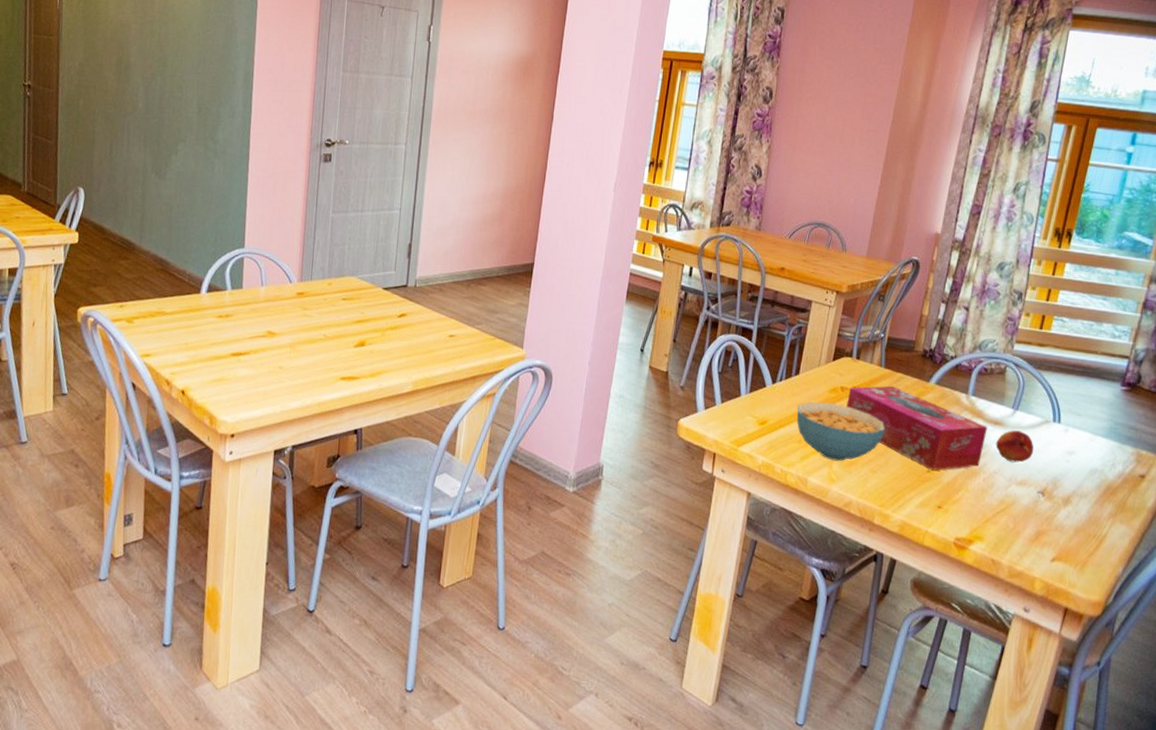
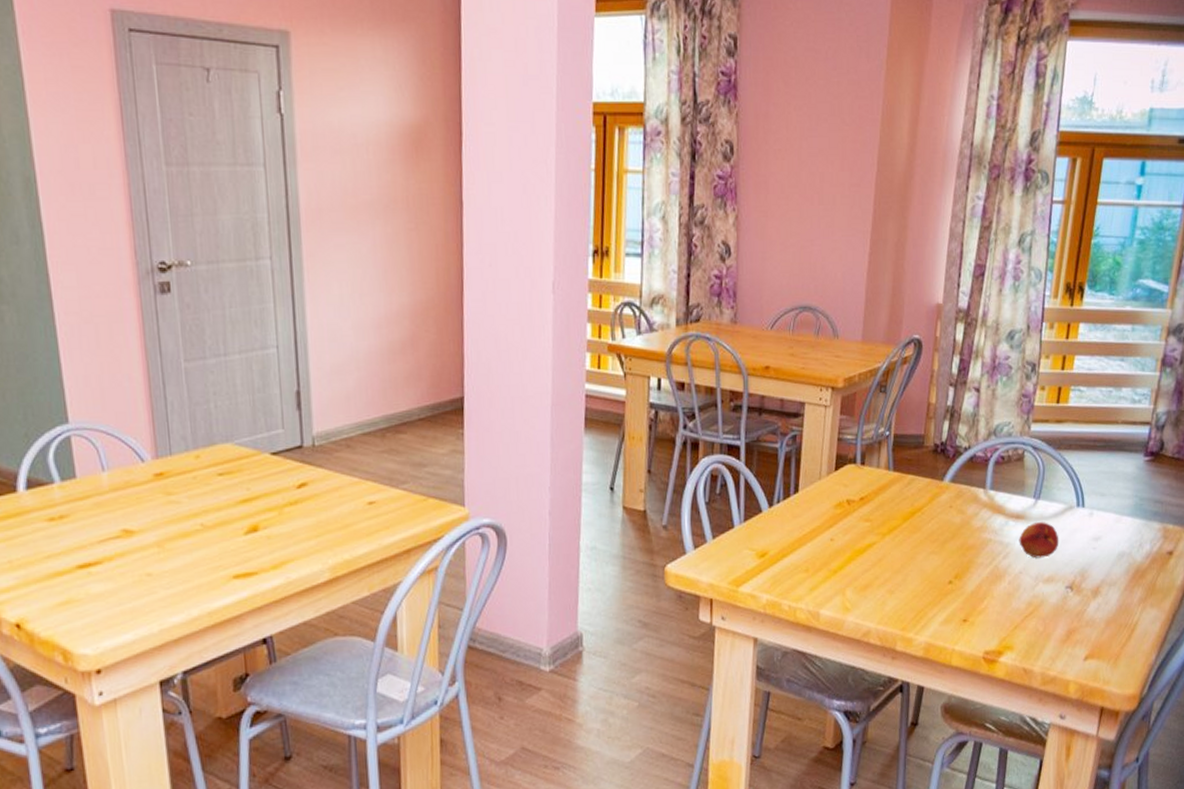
cereal bowl: present [796,401,886,461] -> none [799,520,900,586]
tissue box: present [846,385,988,470] -> none [855,490,1009,580]

